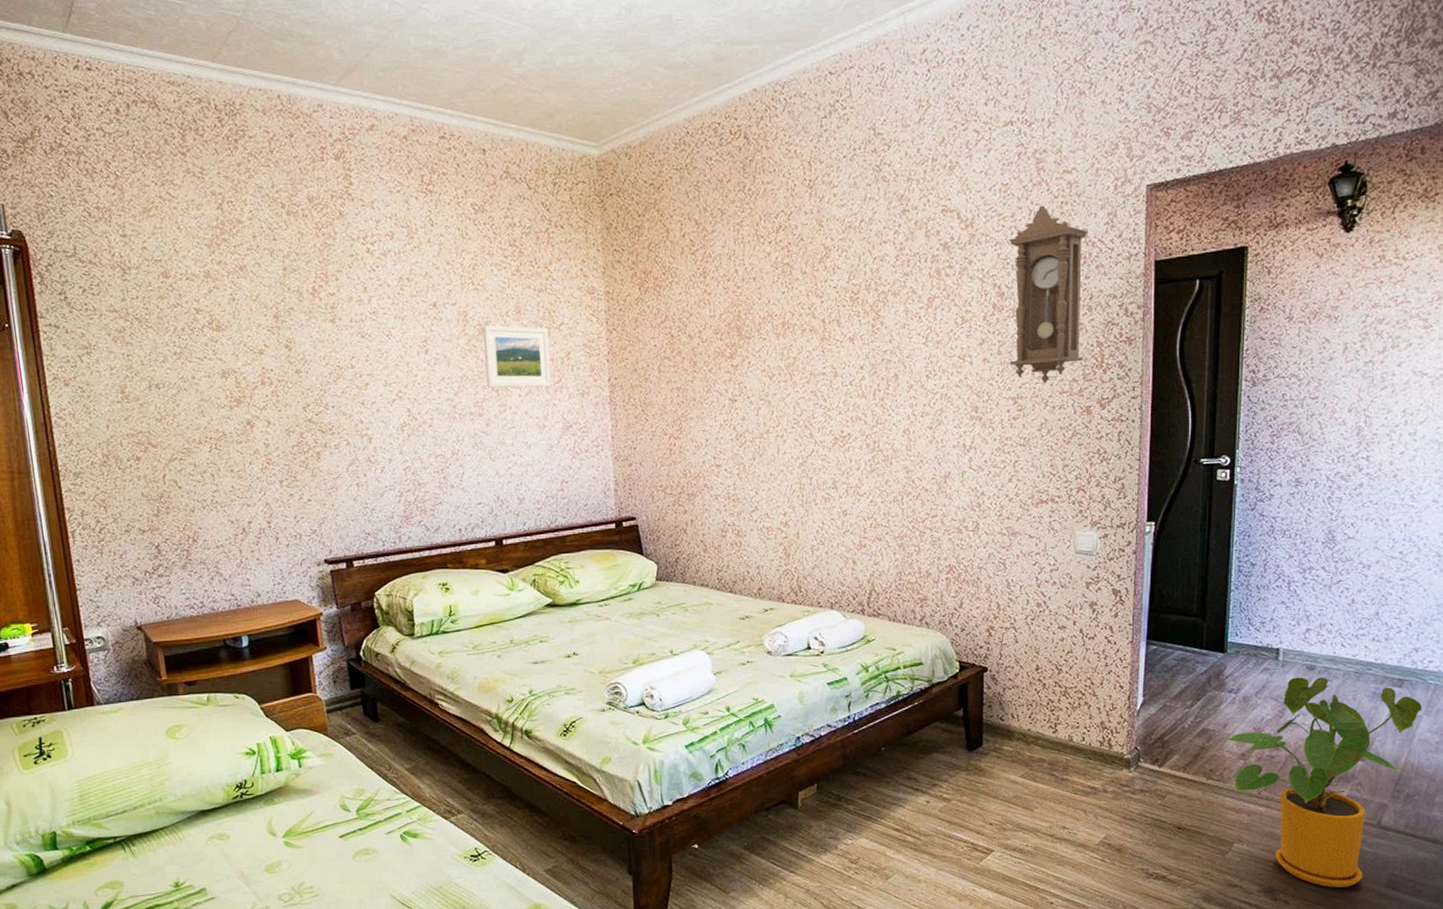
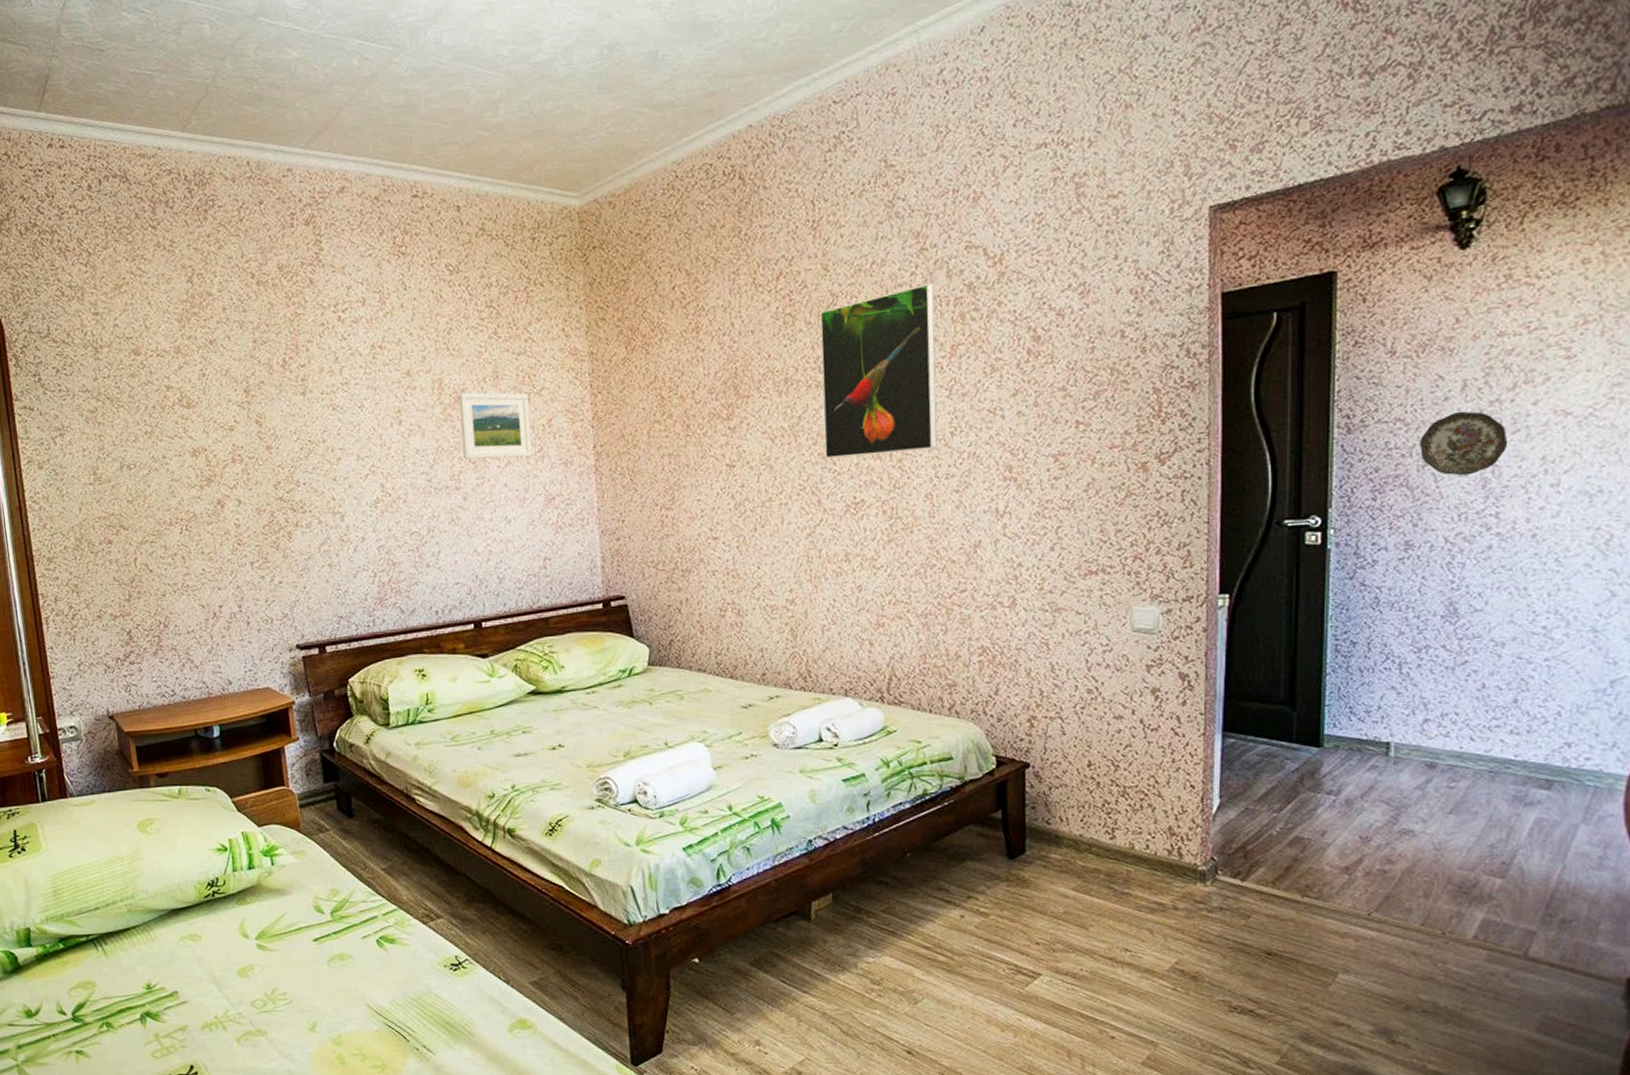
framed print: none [814,242,915,396] -> present [820,283,937,459]
pendulum clock: present [1009,205,1088,383] -> none [1045,235,1140,438]
house plant: present [1224,677,1423,888] -> none [1323,776,1579,1031]
decorative plate: none [1309,369,1378,425] -> present [1420,411,1508,476]

